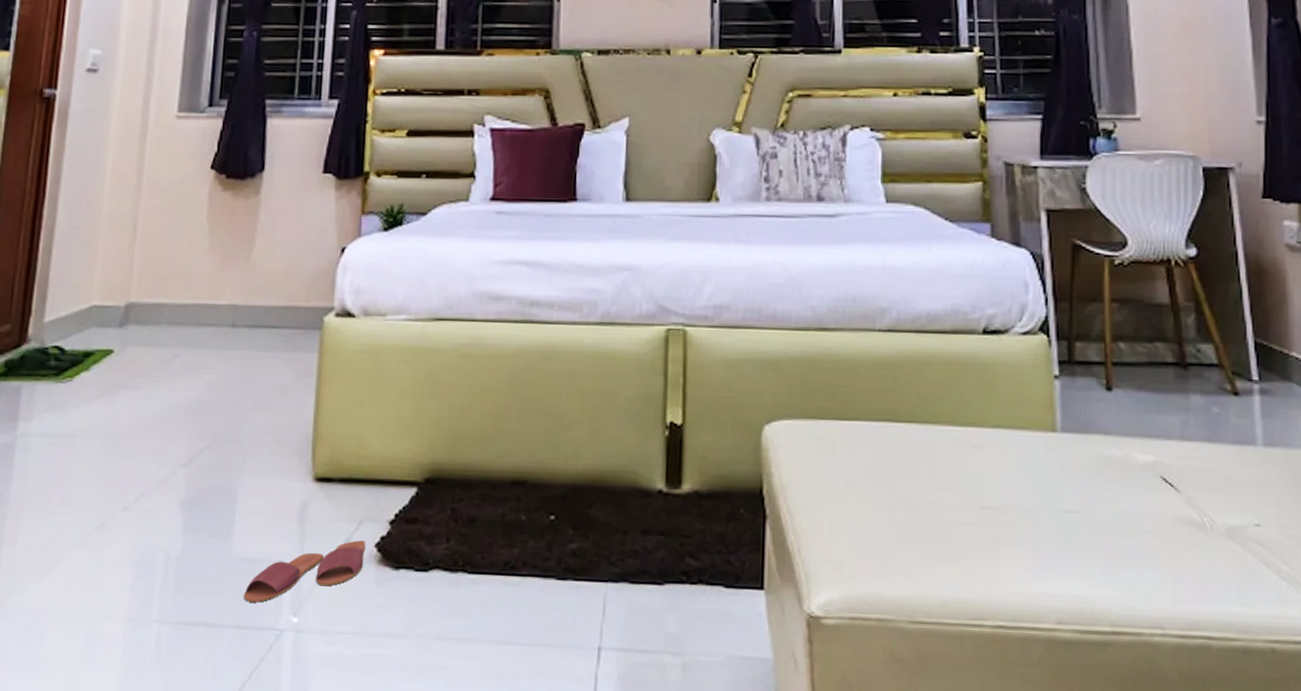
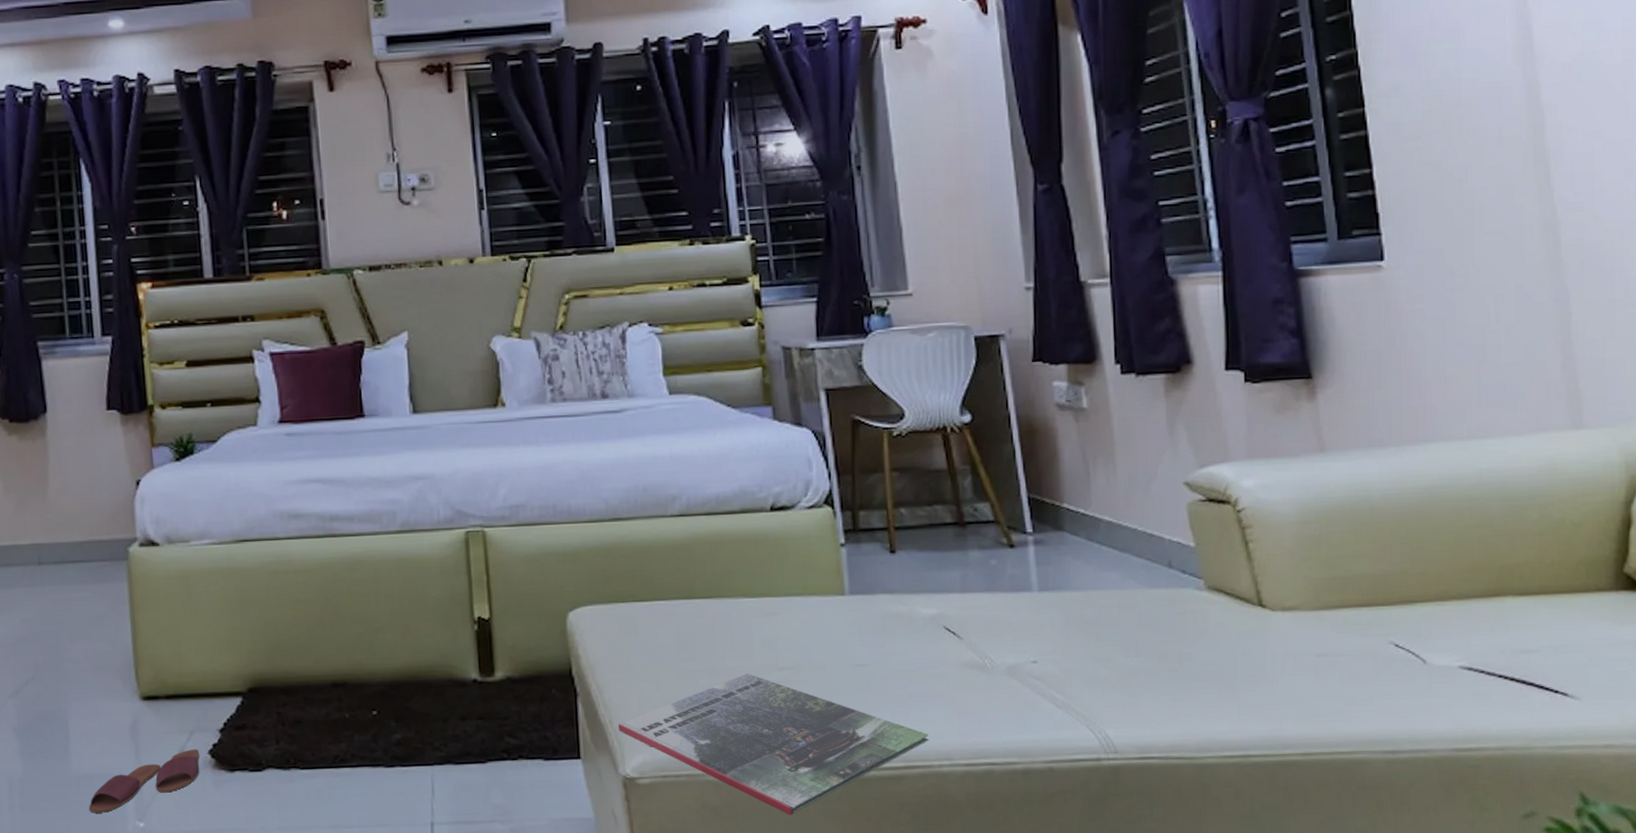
magazine: none [807,509,1140,677] -> present [618,673,929,815]

